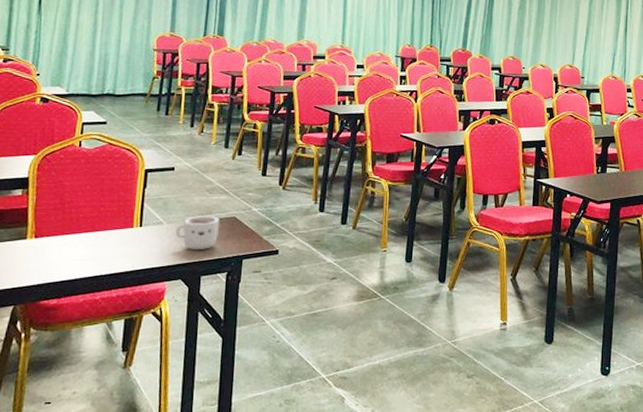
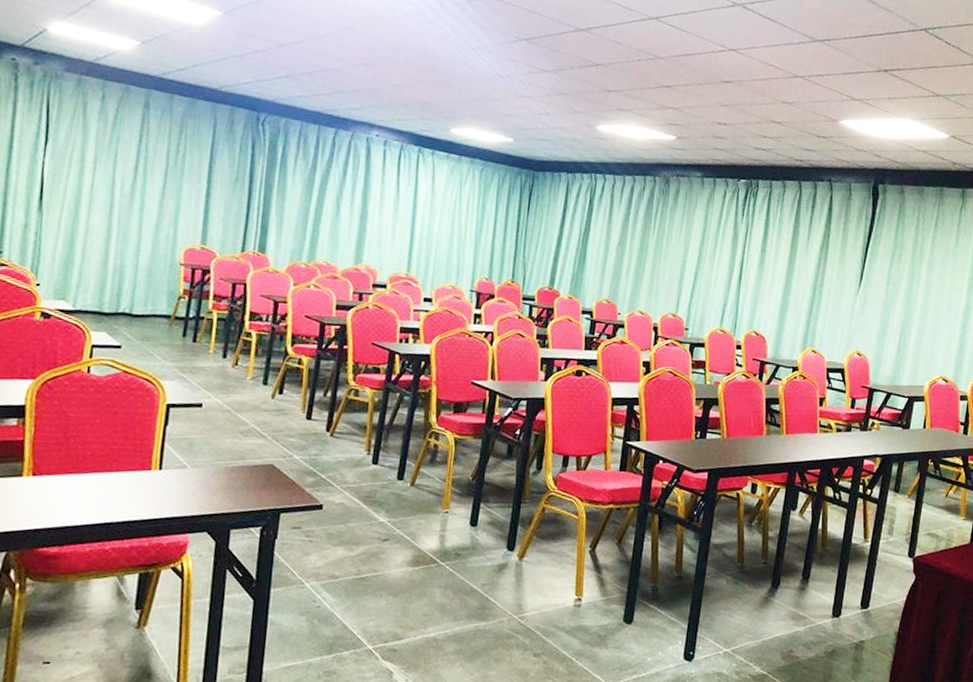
mug: present [175,216,220,249] -> none [201,461,254,500]

